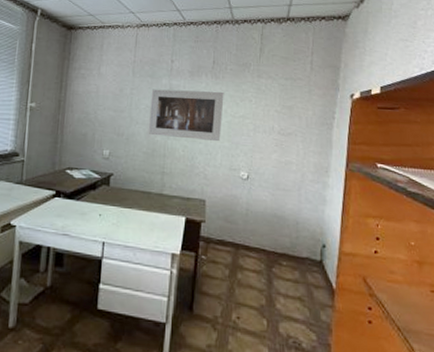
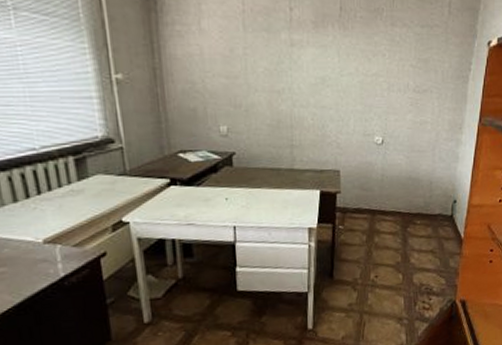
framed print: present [148,89,224,142] -> none [269,45,355,106]

